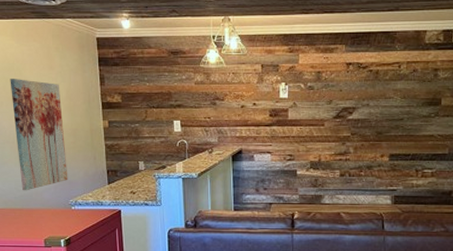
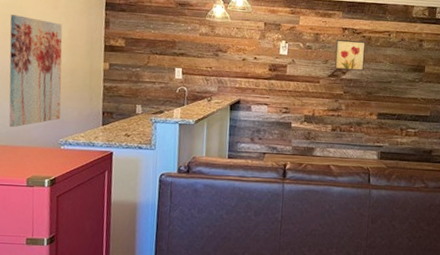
wall art: none [339,76,373,110] -> present [334,40,365,72]

